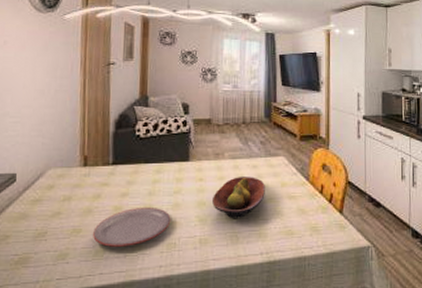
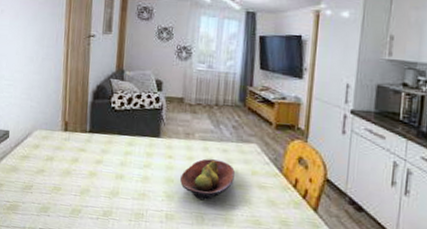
plate: present [93,206,171,247] -> none [70,175,140,210]

